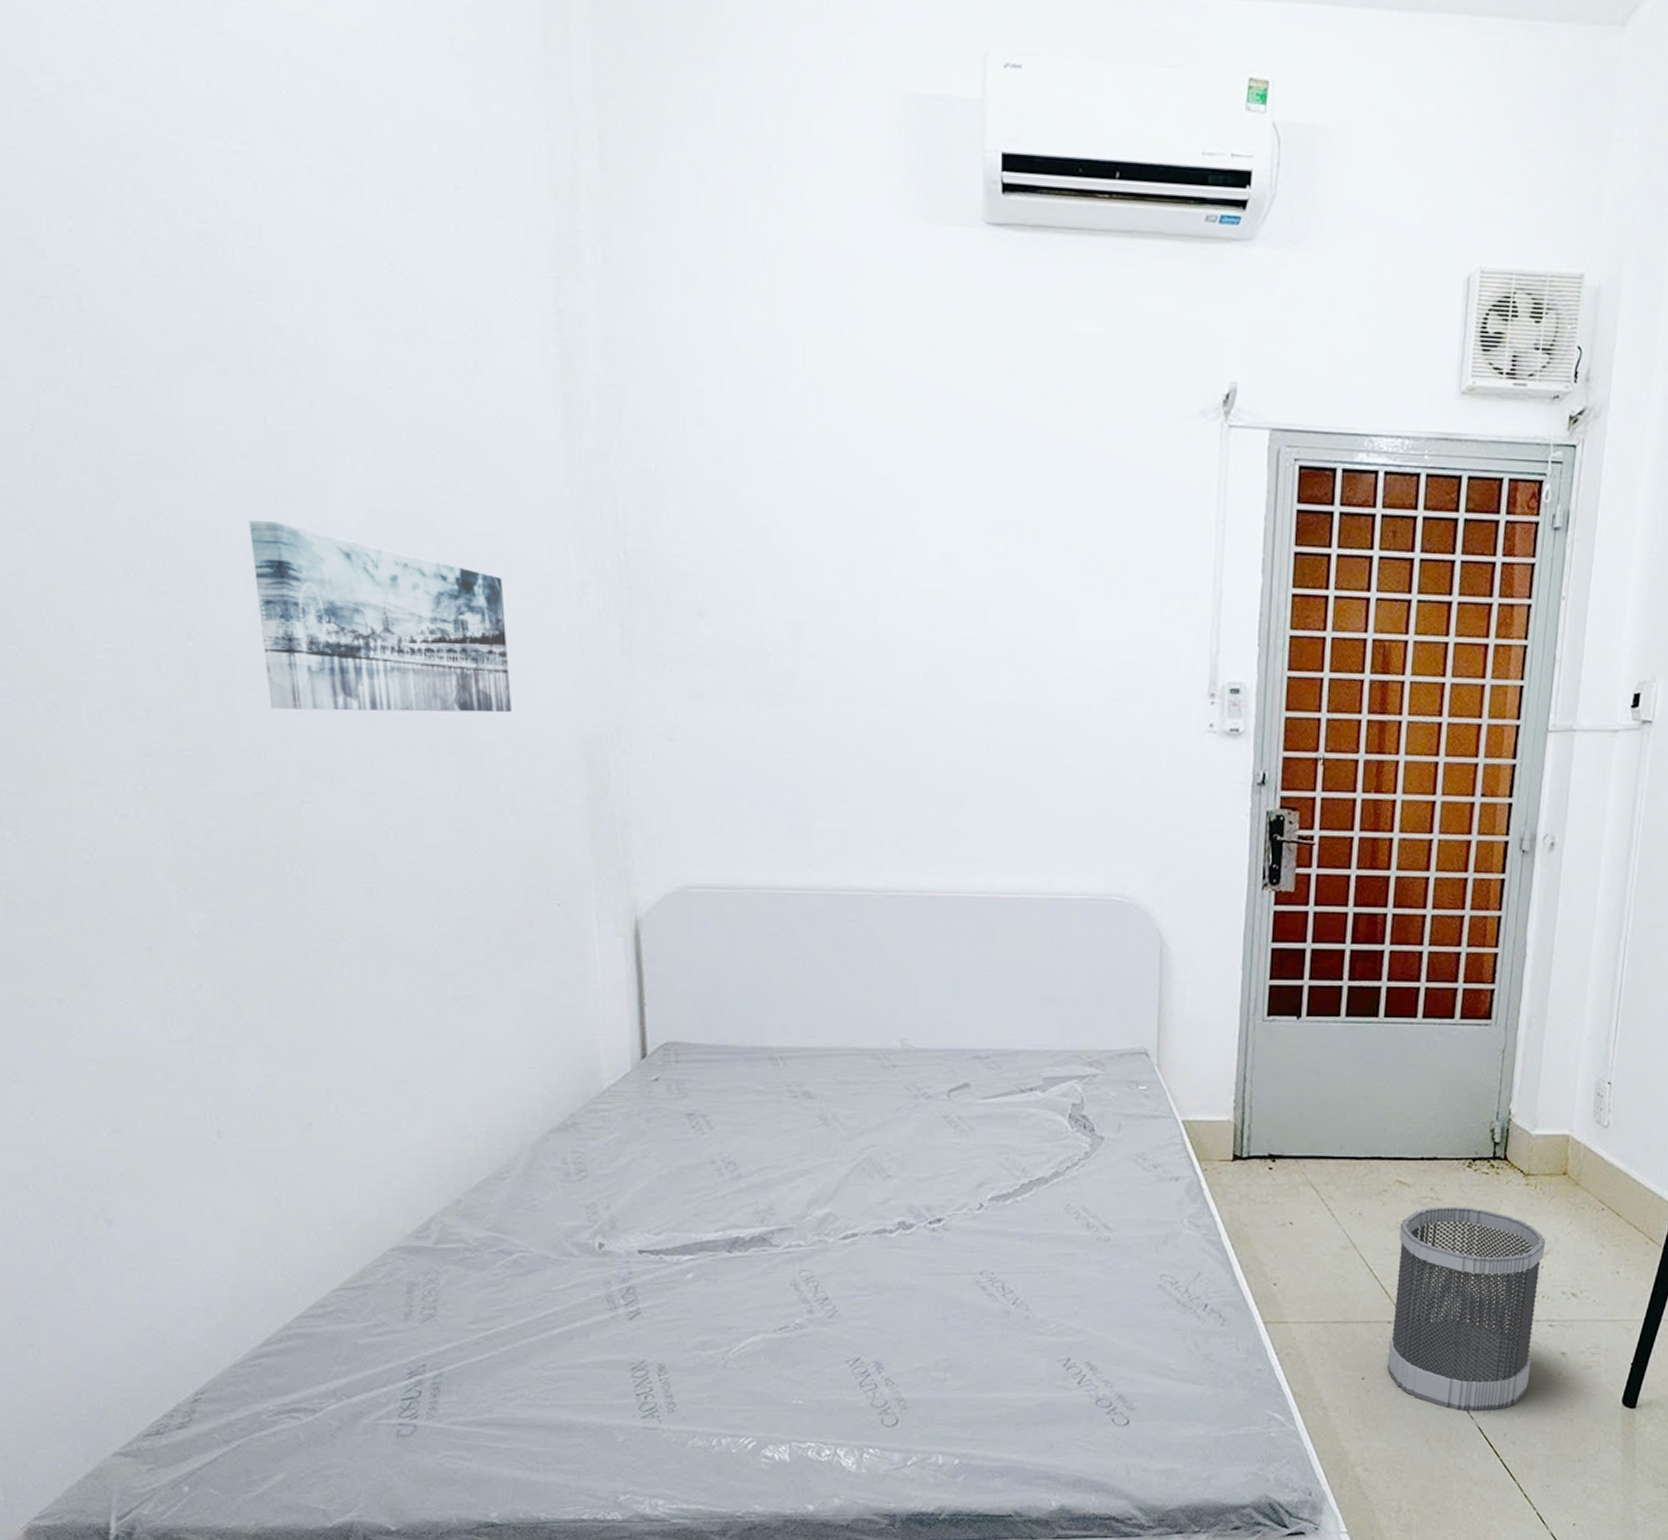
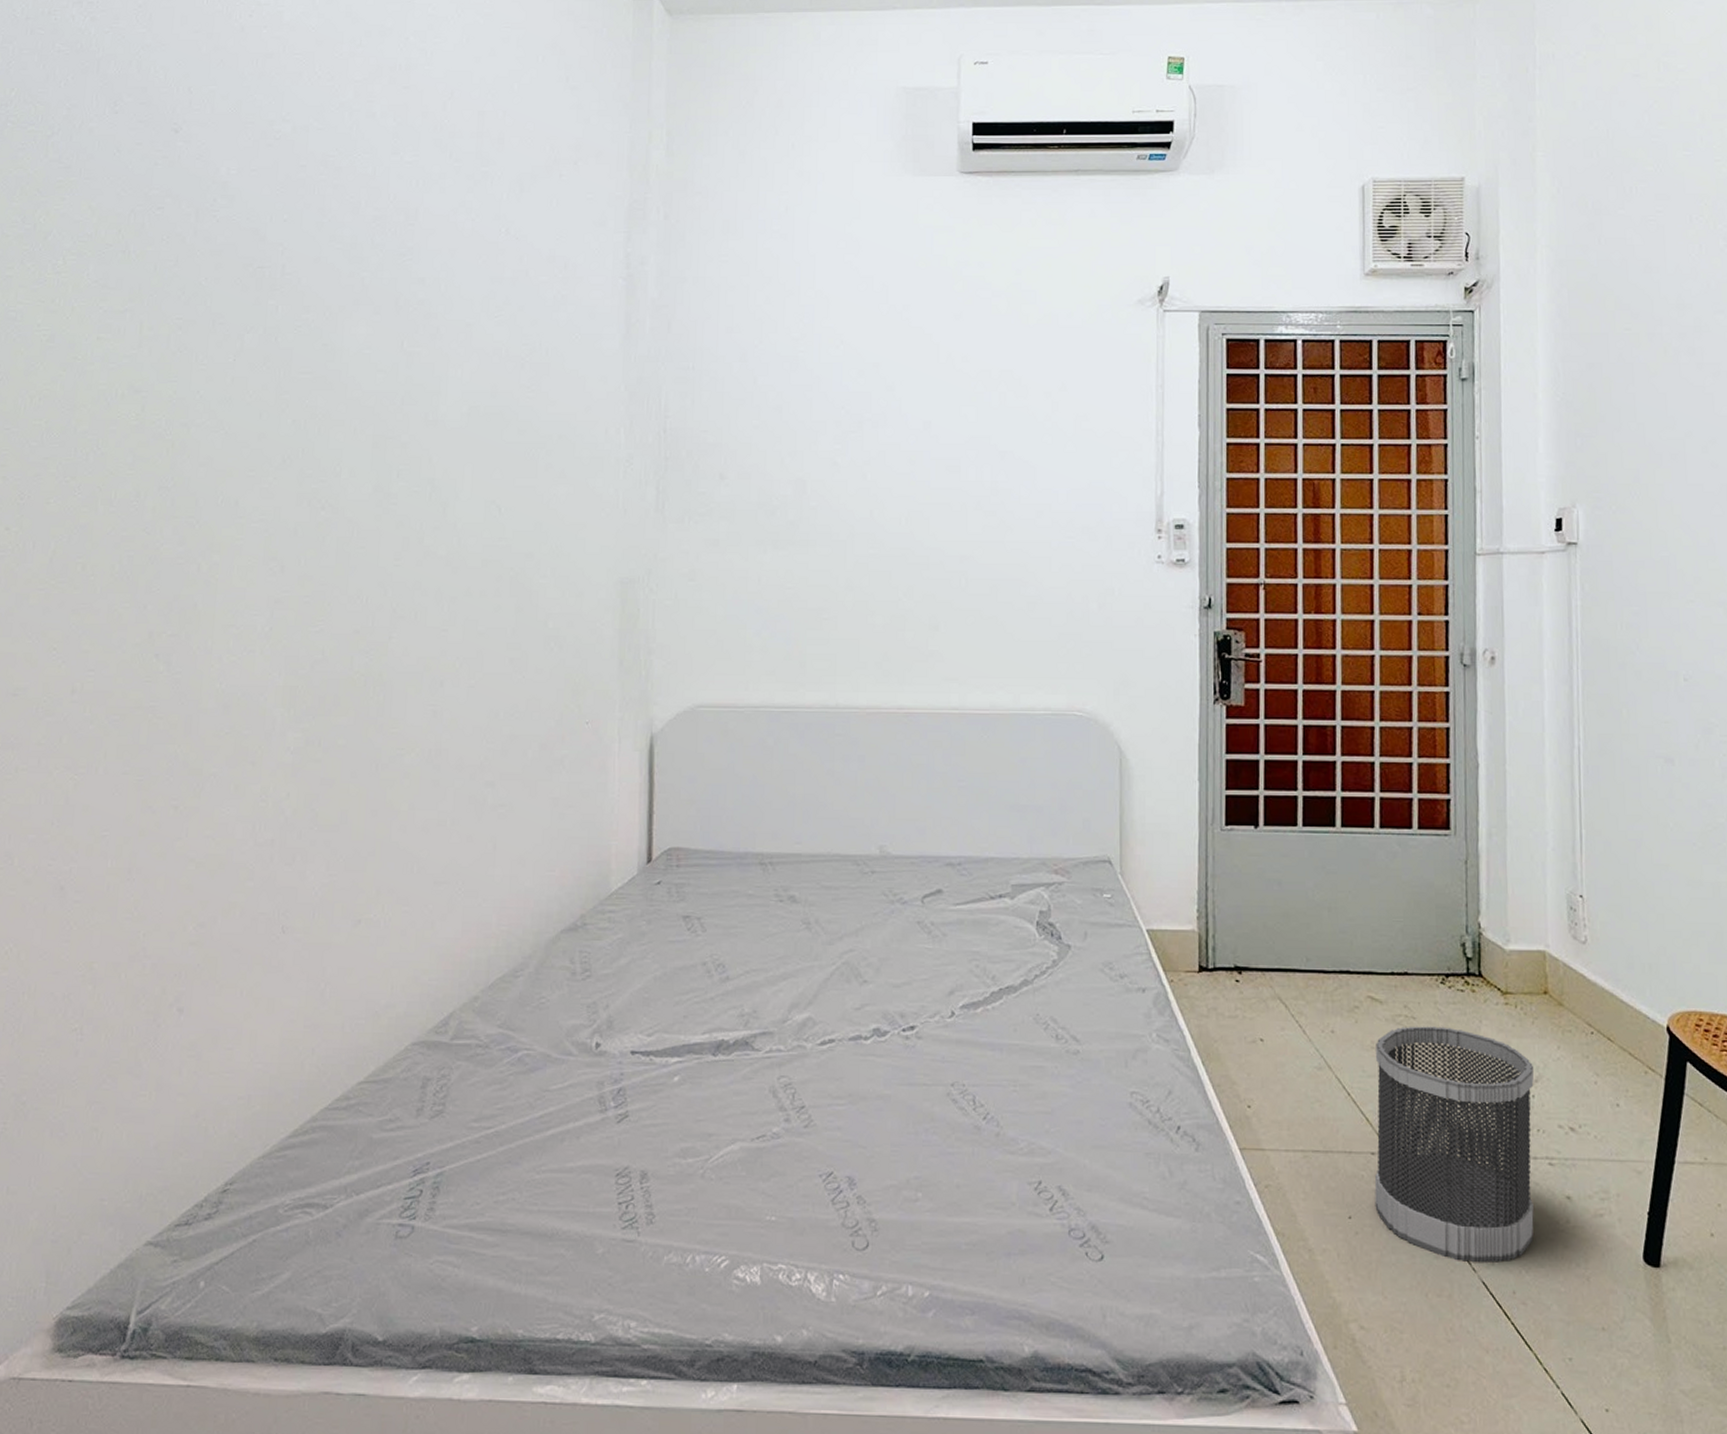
wall art: present [249,521,512,713] -> none [376,419,566,563]

